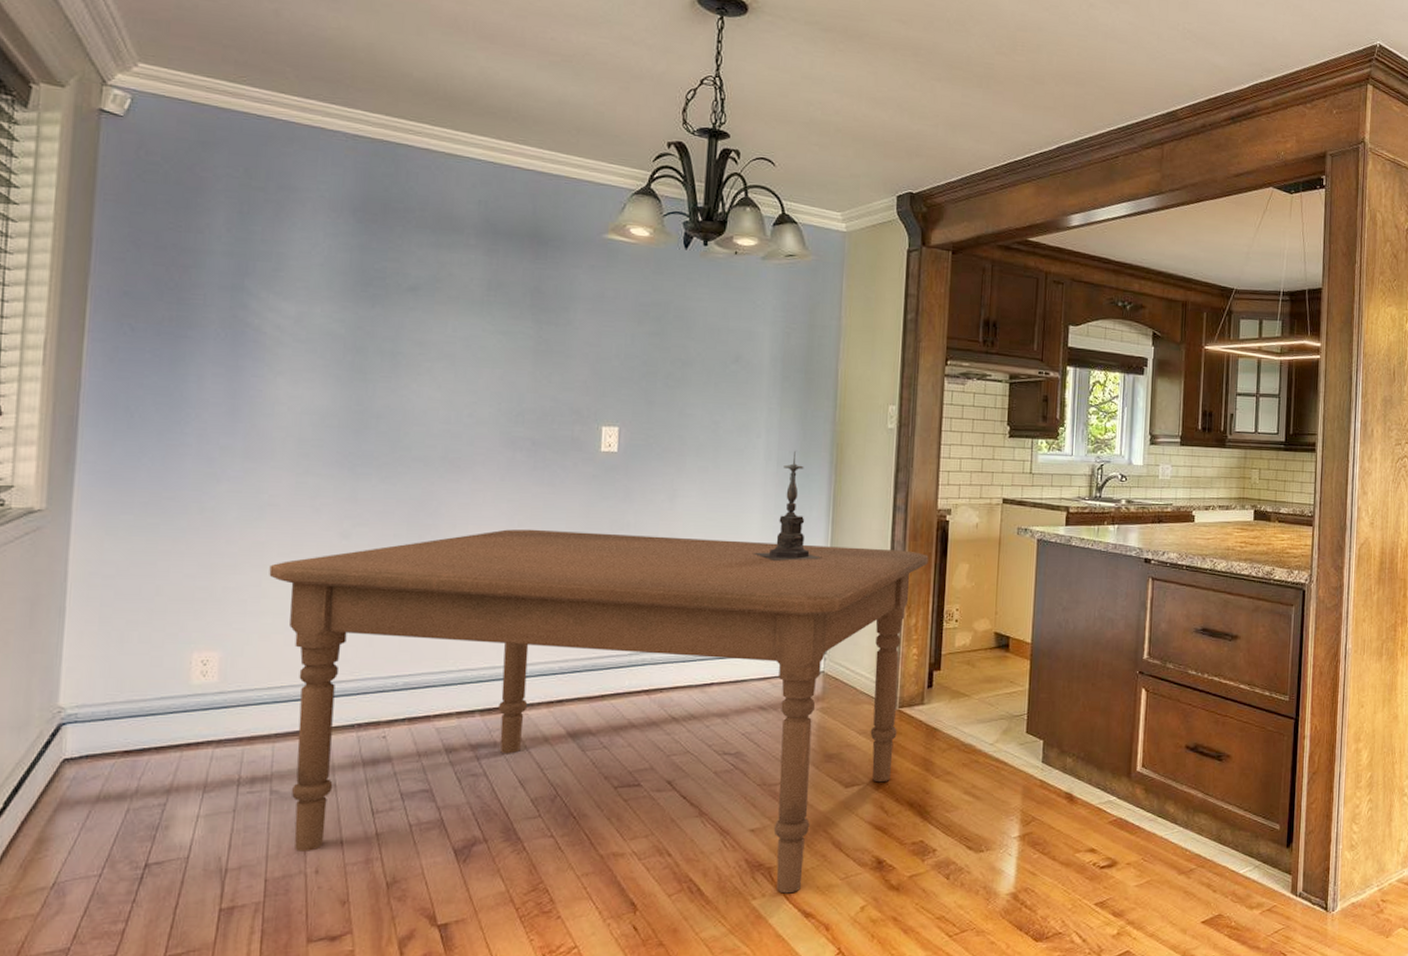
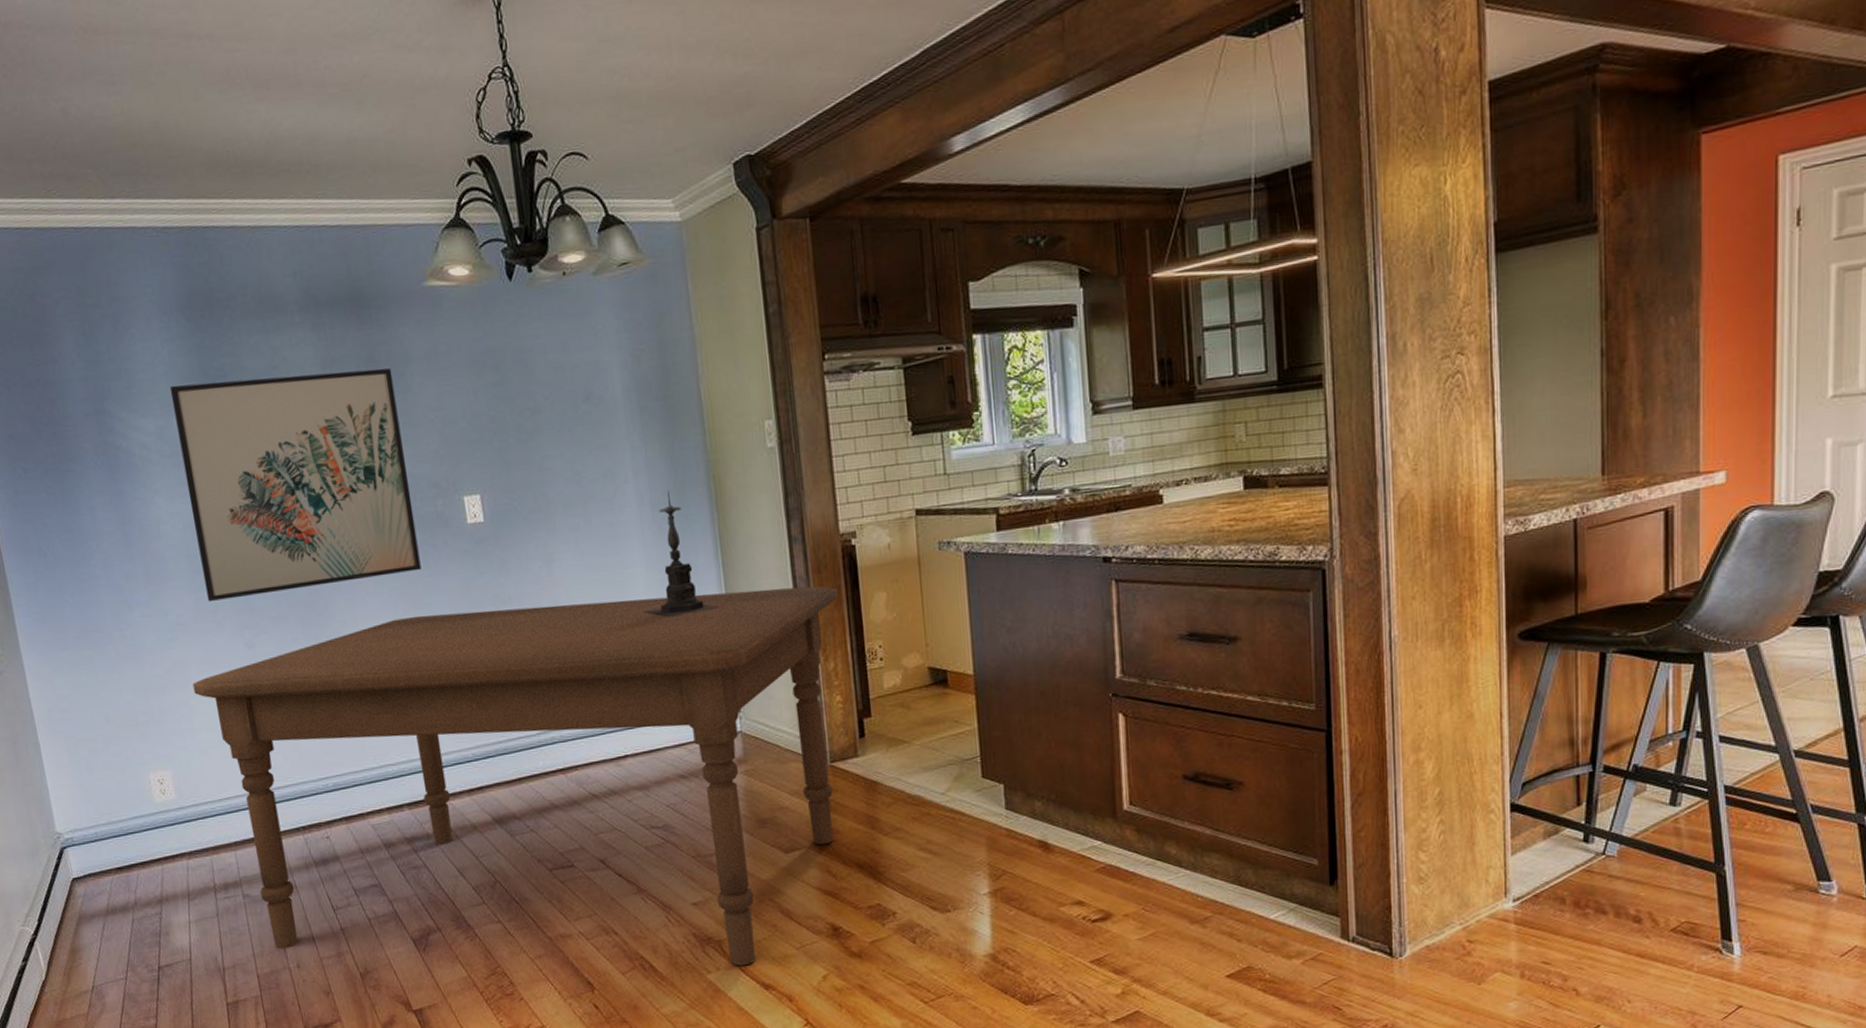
wall art: none [309,277,556,488] -> present [169,368,421,602]

